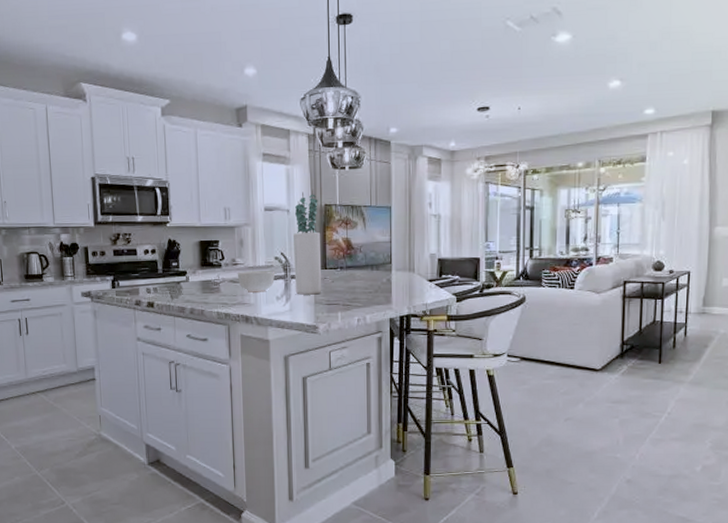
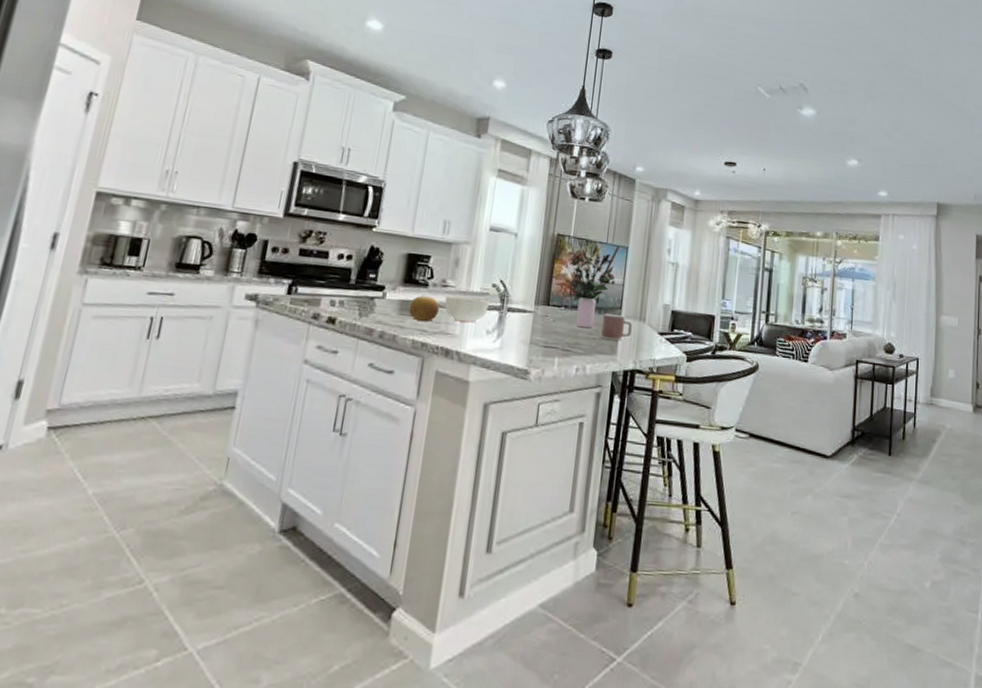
fruit: none [209,274,234,297] -> present [408,295,439,322]
vase: present [293,189,322,295] -> none [509,215,551,334]
bouquet: none [335,206,384,284] -> present [565,242,621,329]
mug: none [375,269,403,292] -> present [600,314,632,341]

